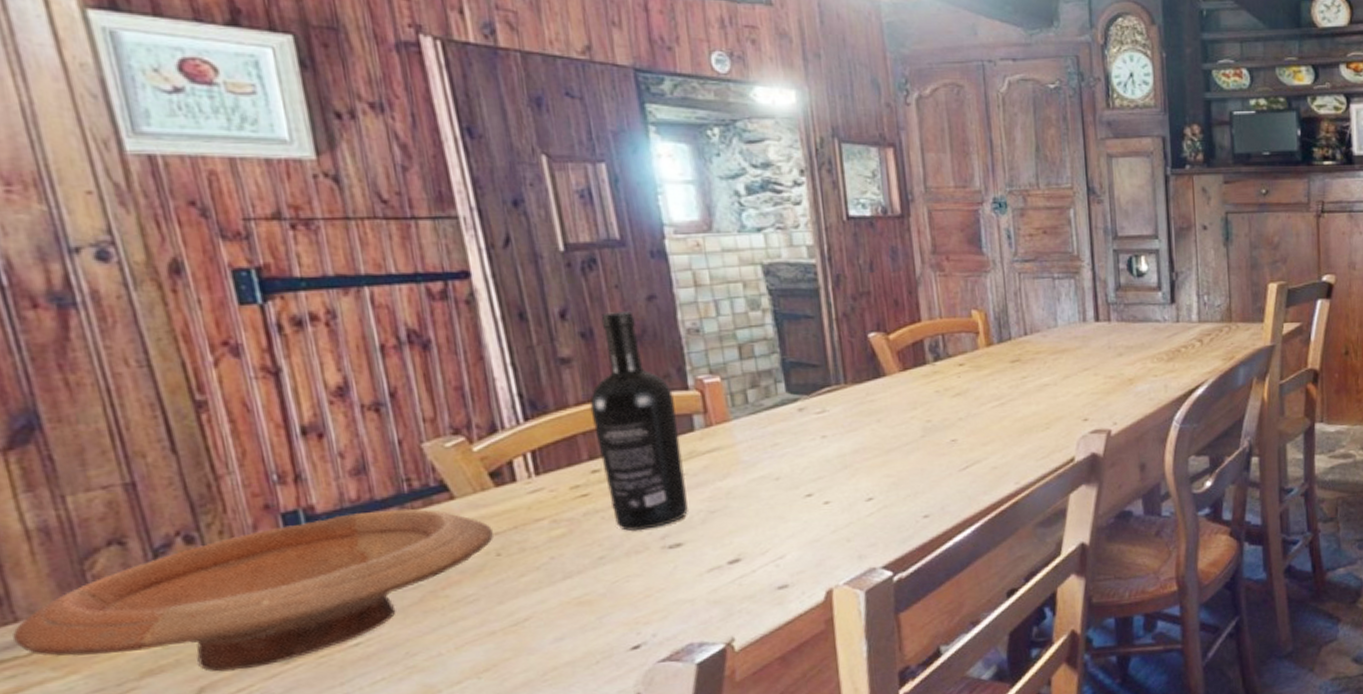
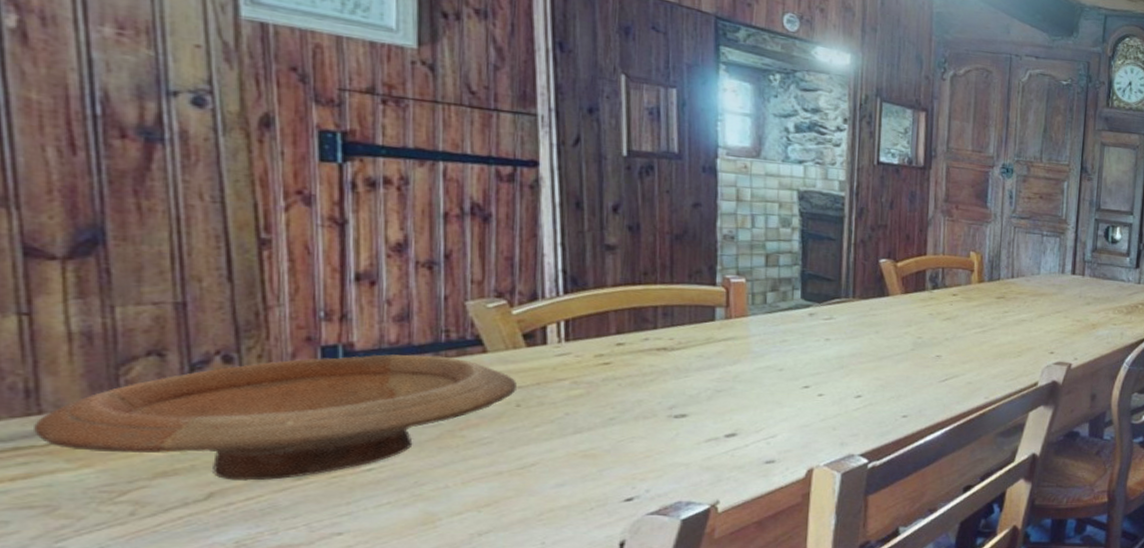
wine bottle: present [589,310,688,532] -> none [625,211,702,400]

